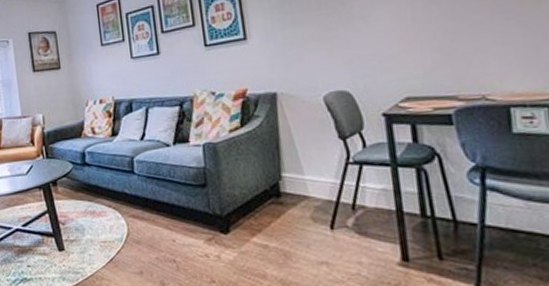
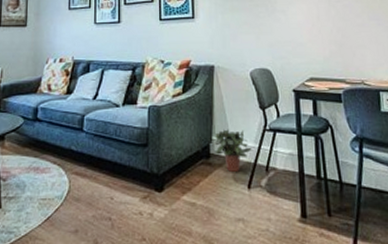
potted plant: none [283,164,333,213] -> present [212,129,252,173]

